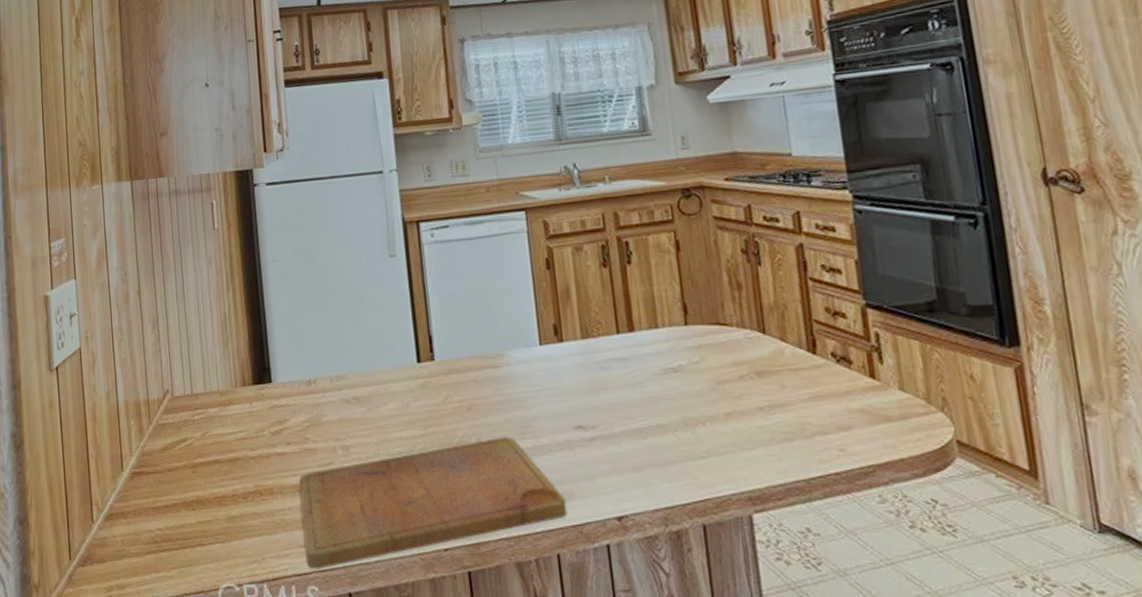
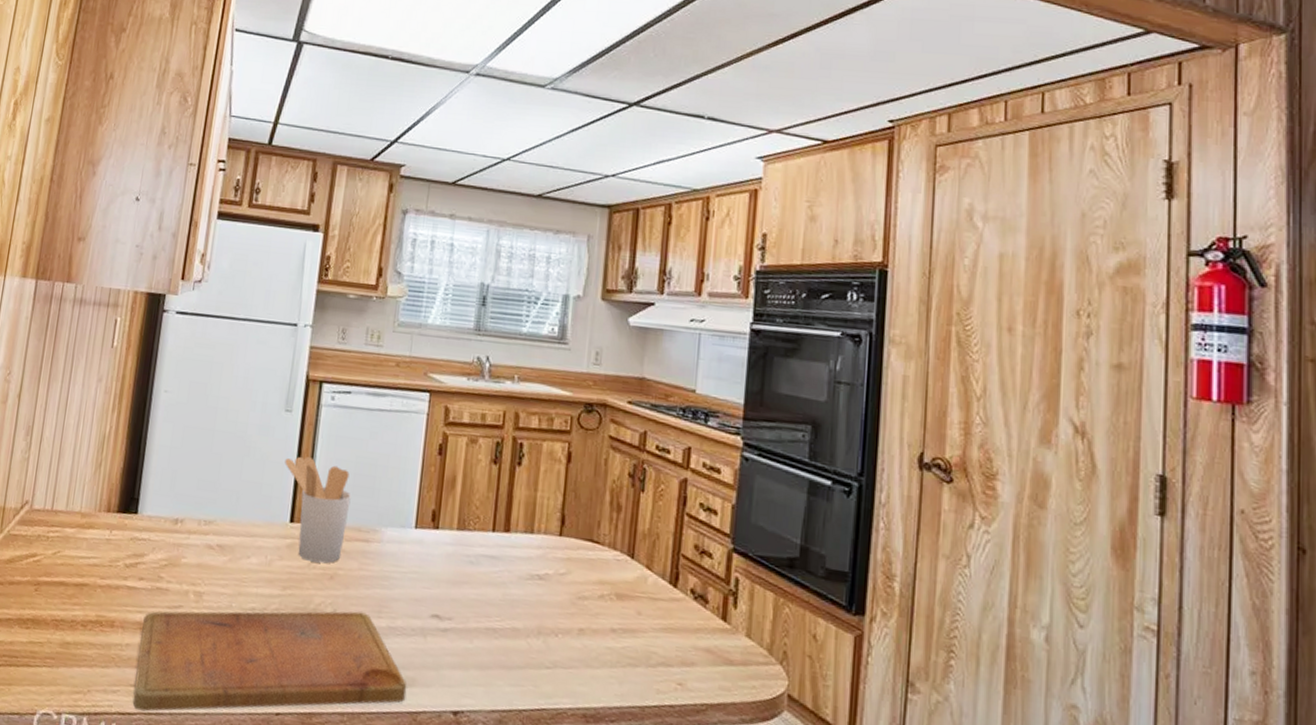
utensil holder: none [399,296,474,397] -> present [285,457,351,563]

